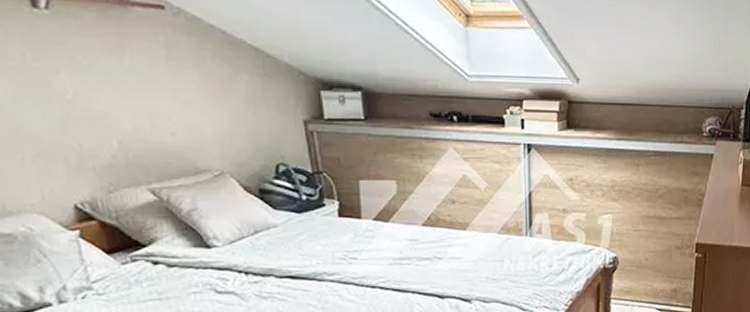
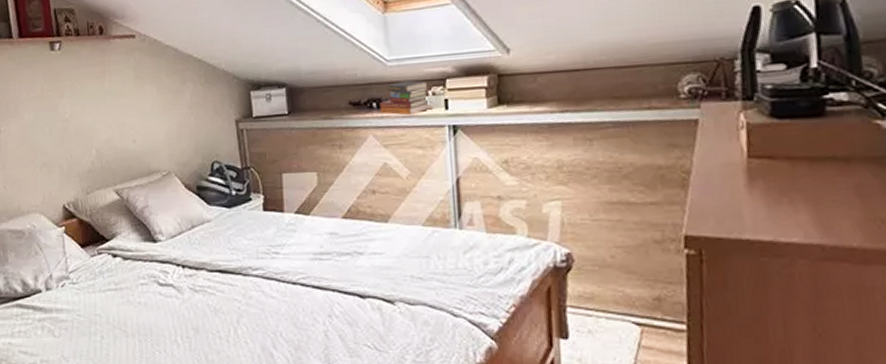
books: none [459,97,511,132] -> present [378,80,434,116]

